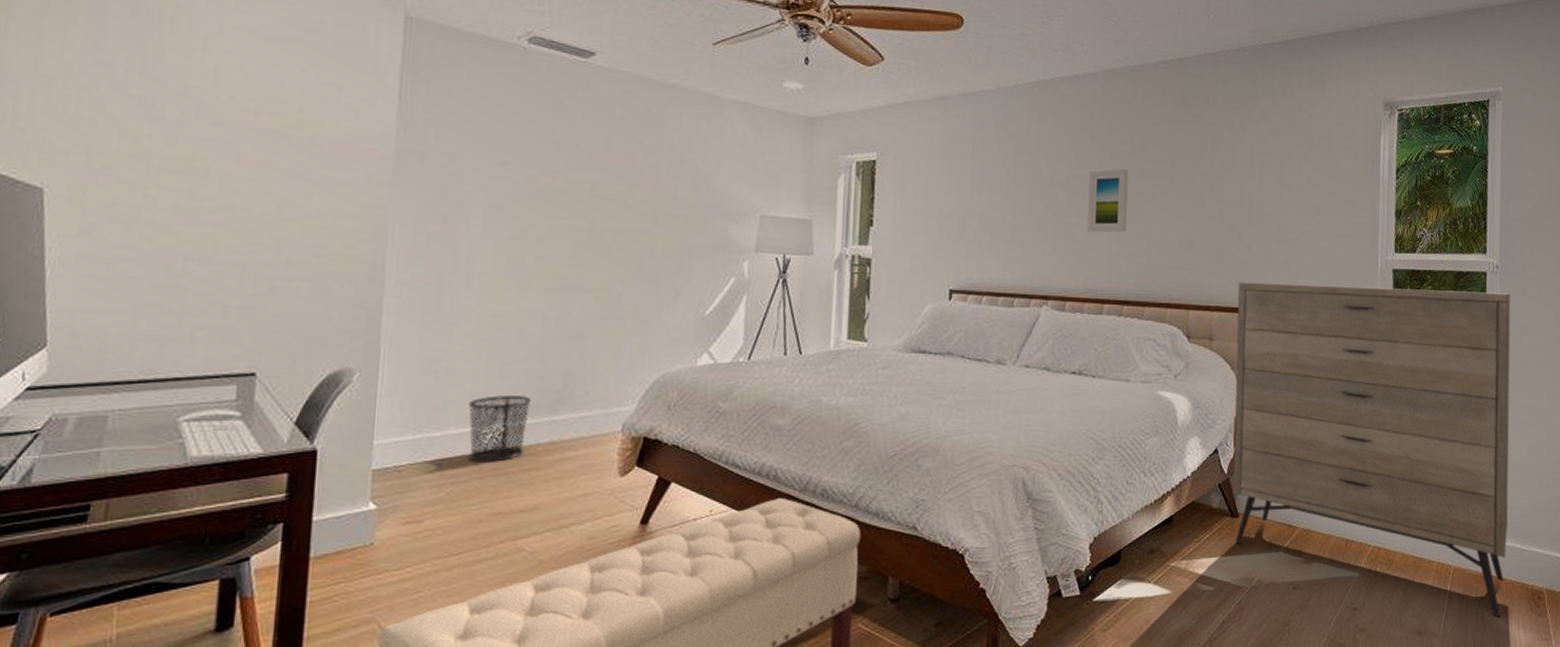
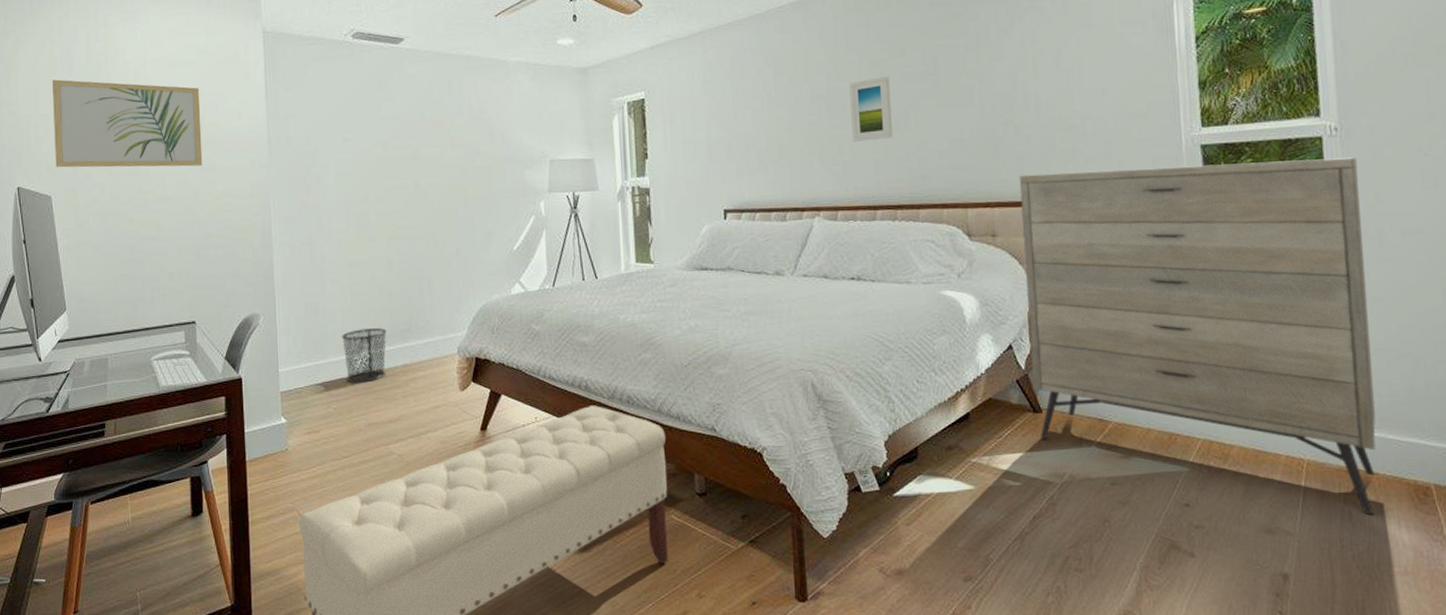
wall art: none [57,32,303,173] -> present [52,79,203,168]

